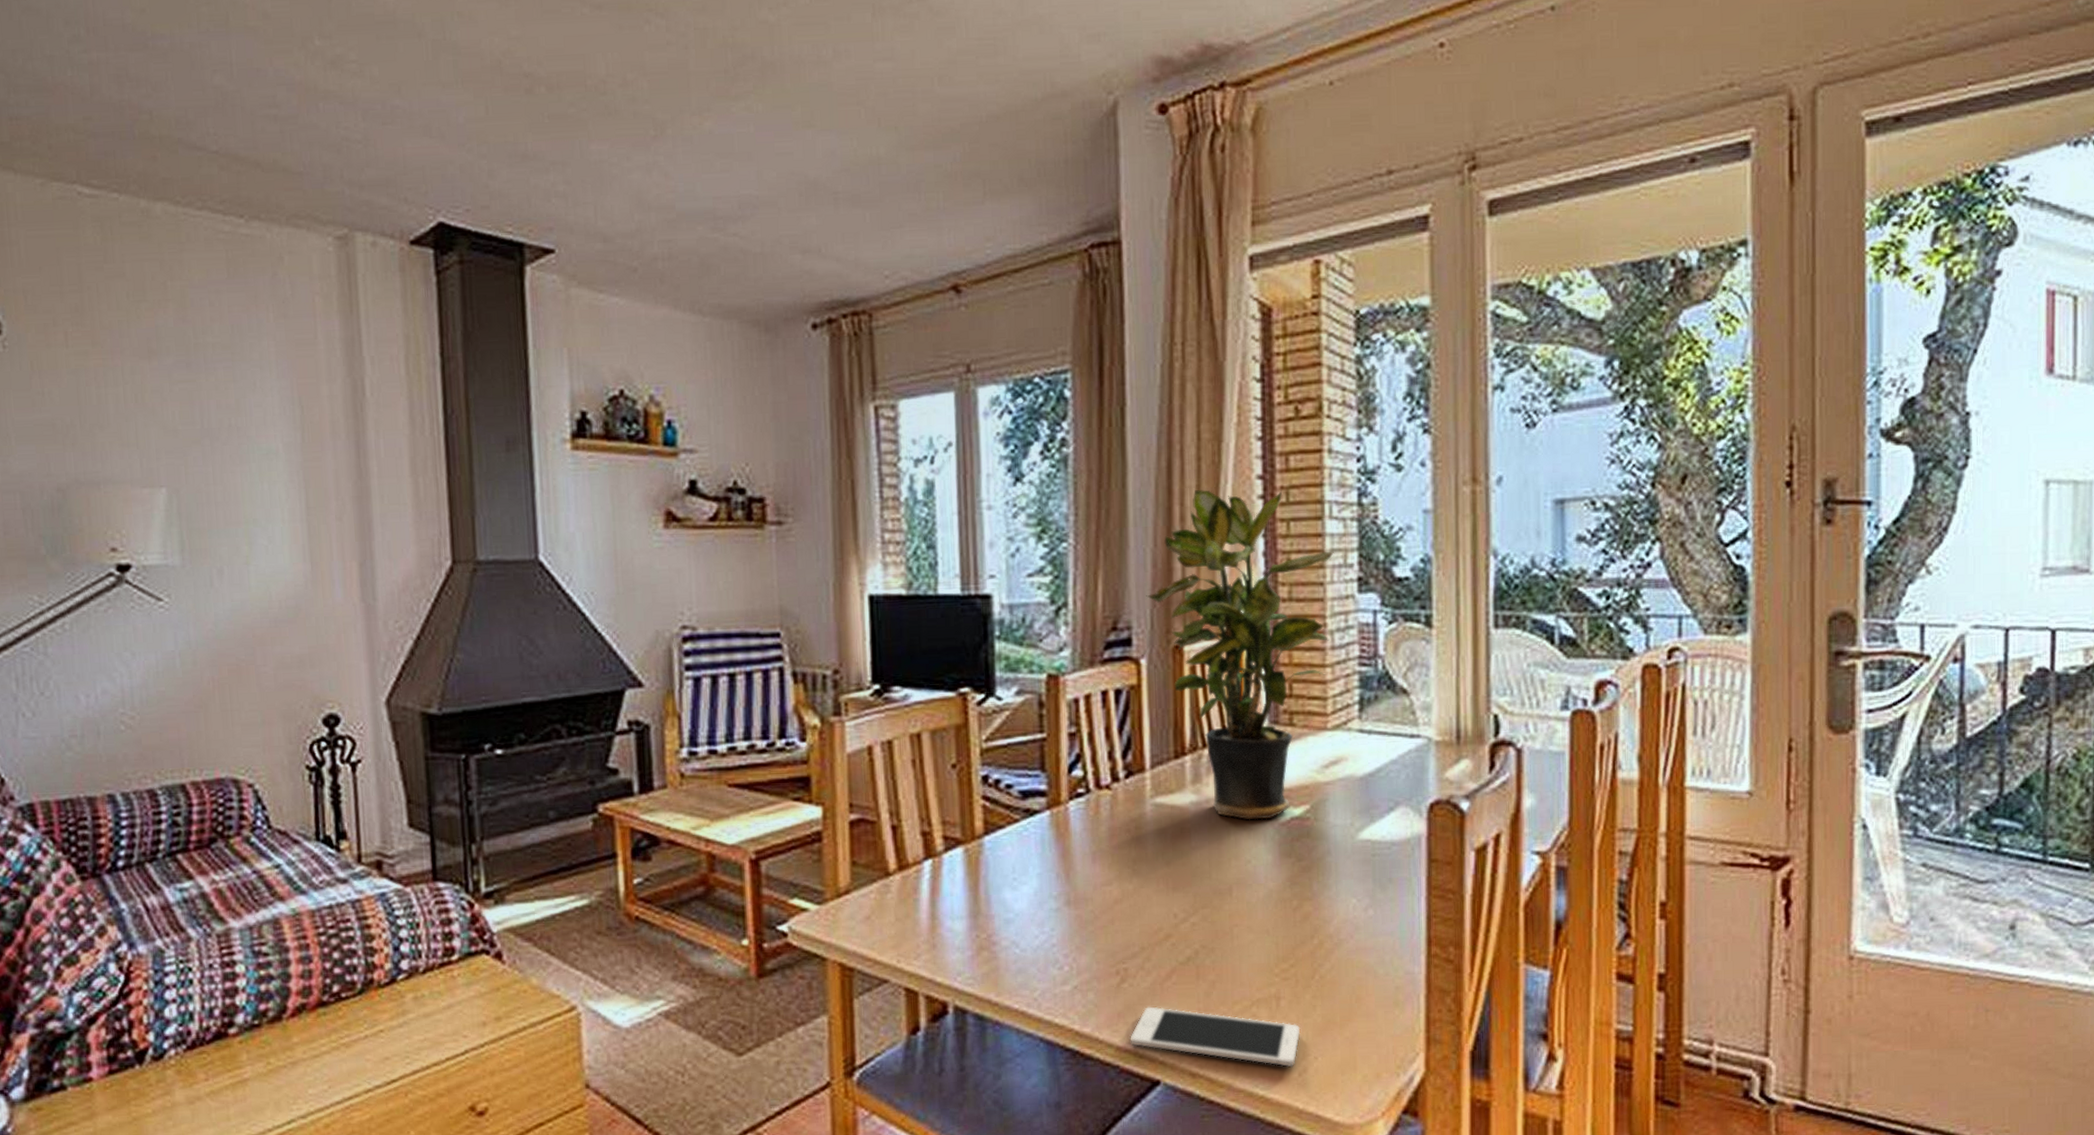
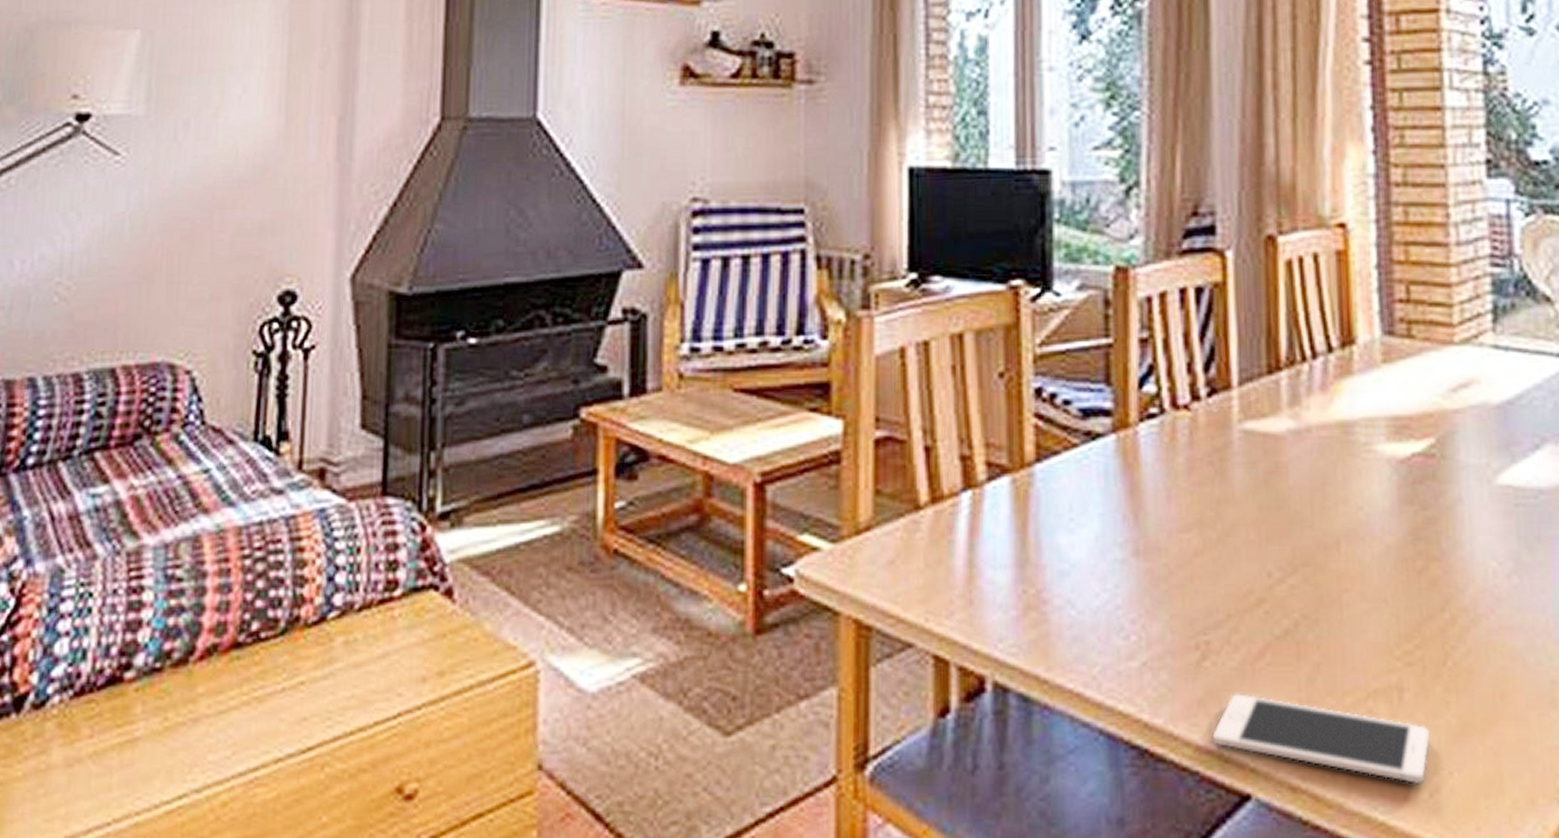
potted plant: present [1146,490,1334,820] -> none [1232,53,1456,455]

